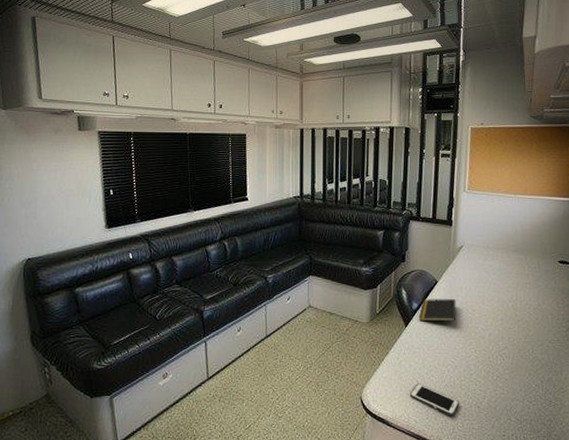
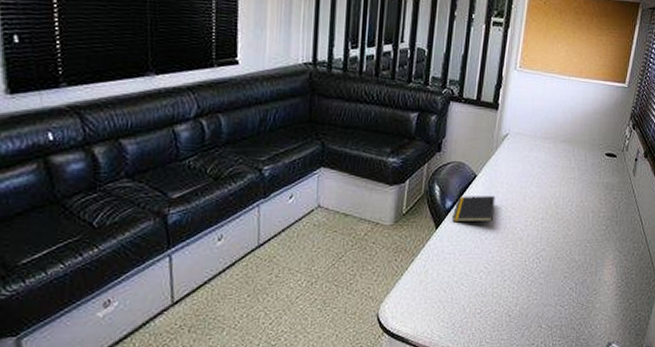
cell phone: present [409,383,459,416] -> none [434,293,489,328]

